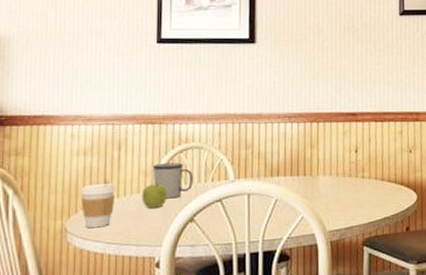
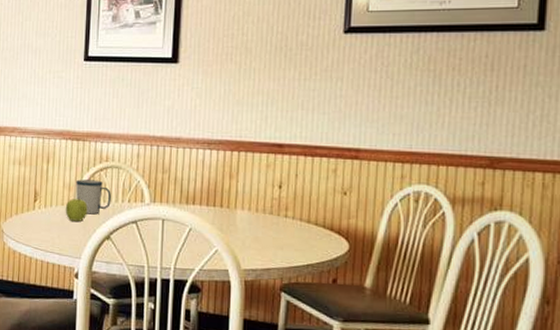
coffee cup: present [80,183,115,229] -> none [15,192,43,233]

